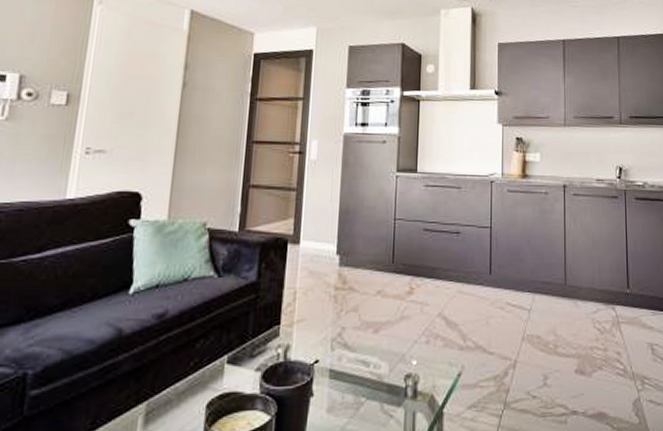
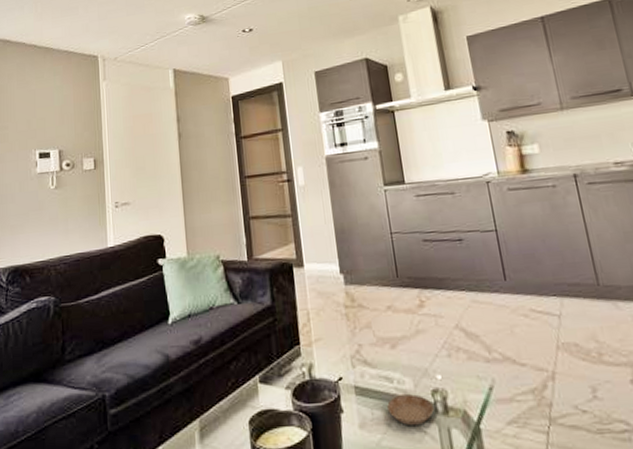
saucer: none [359,379,404,410] -> present [387,394,434,426]

